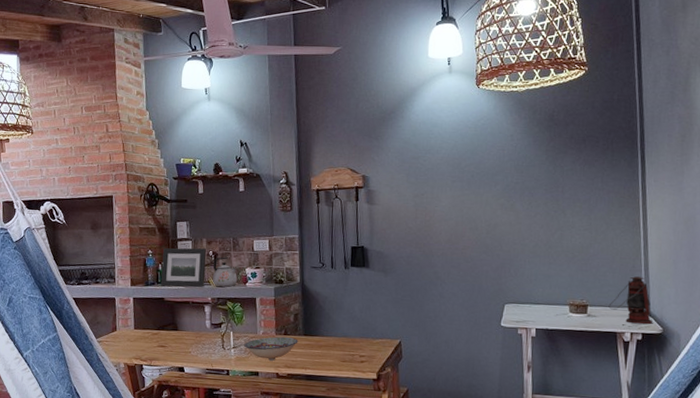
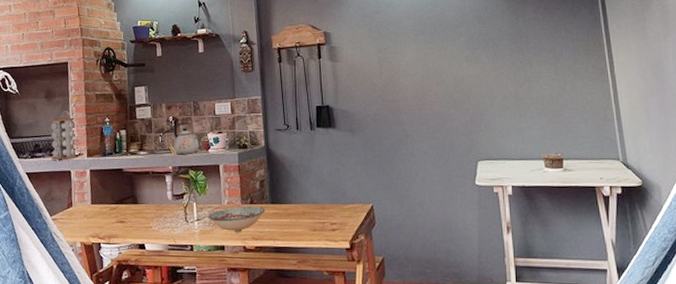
spice rack: none [95,242,128,288] -> present [50,111,84,160]
picture frame: present [161,248,207,287] -> none [119,114,167,157]
lantern: present [608,276,653,325] -> none [584,126,632,177]

